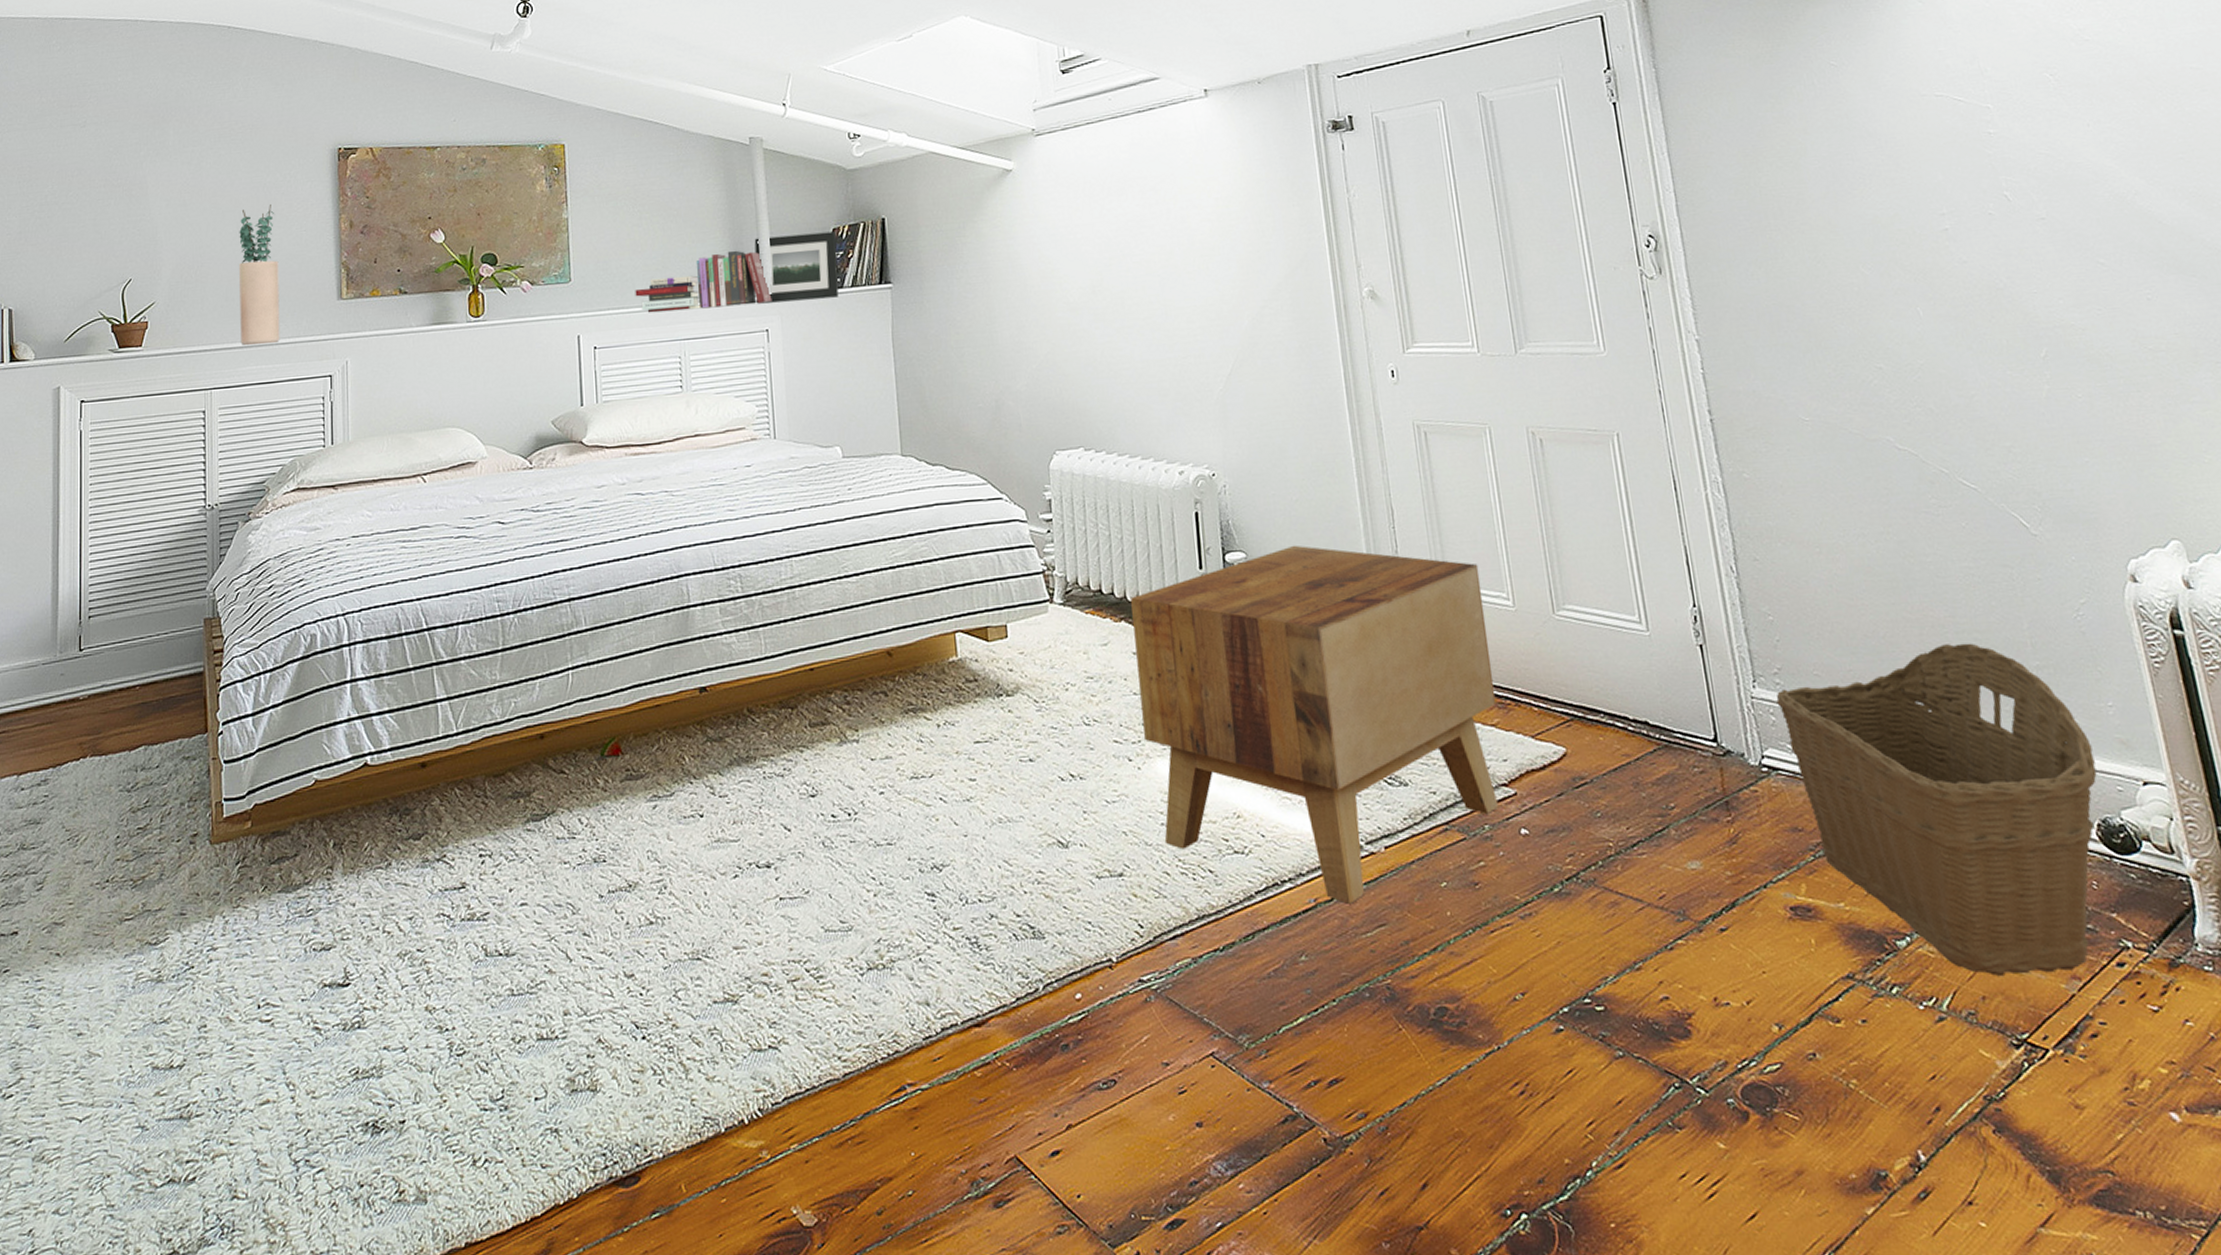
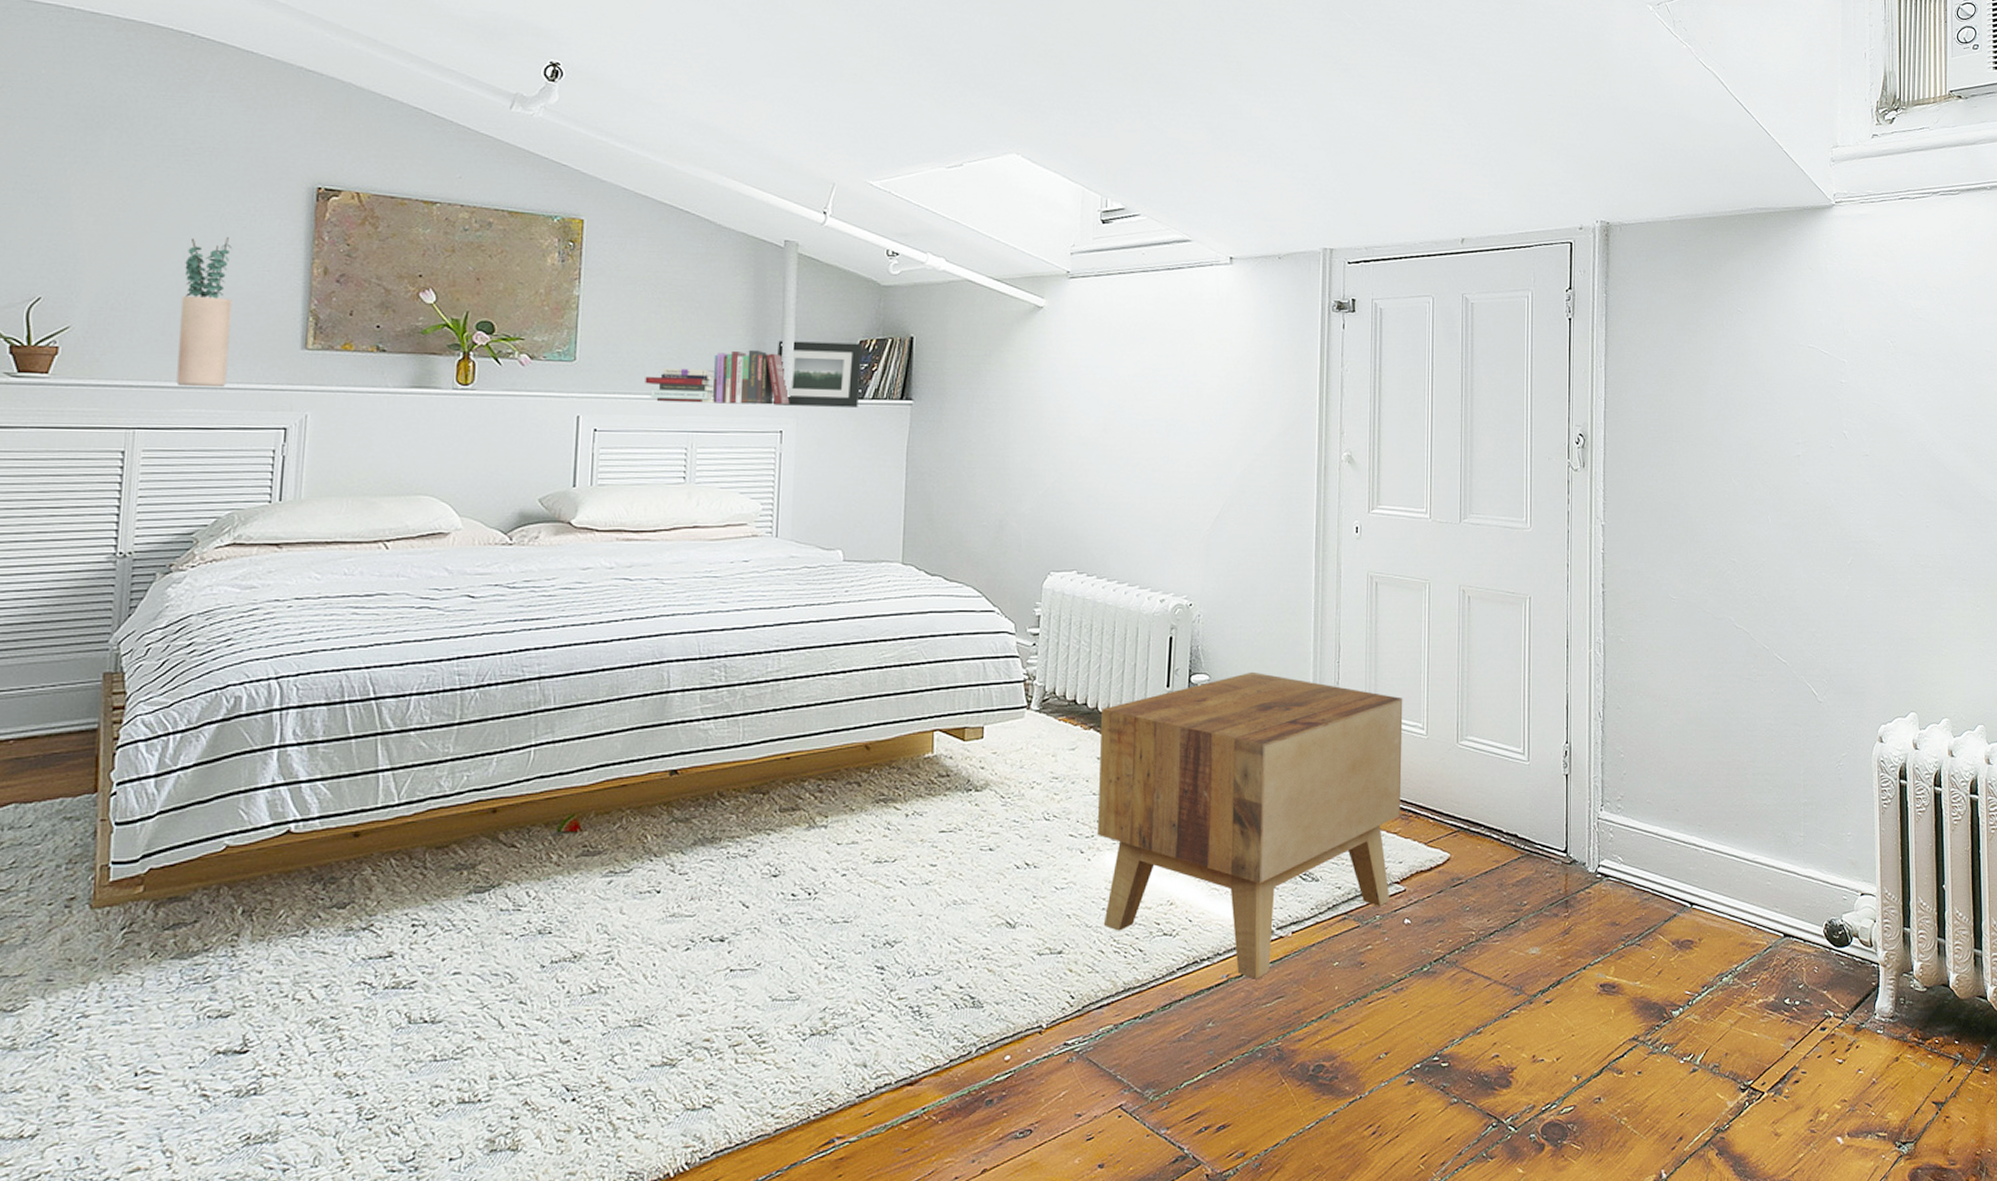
wicker basket: present [1776,643,2097,976] -> none [1616,783,1831,1037]

